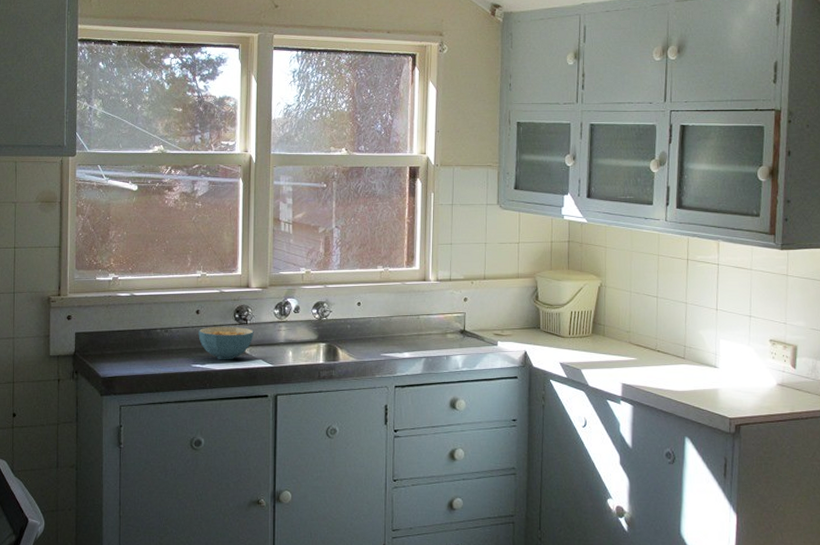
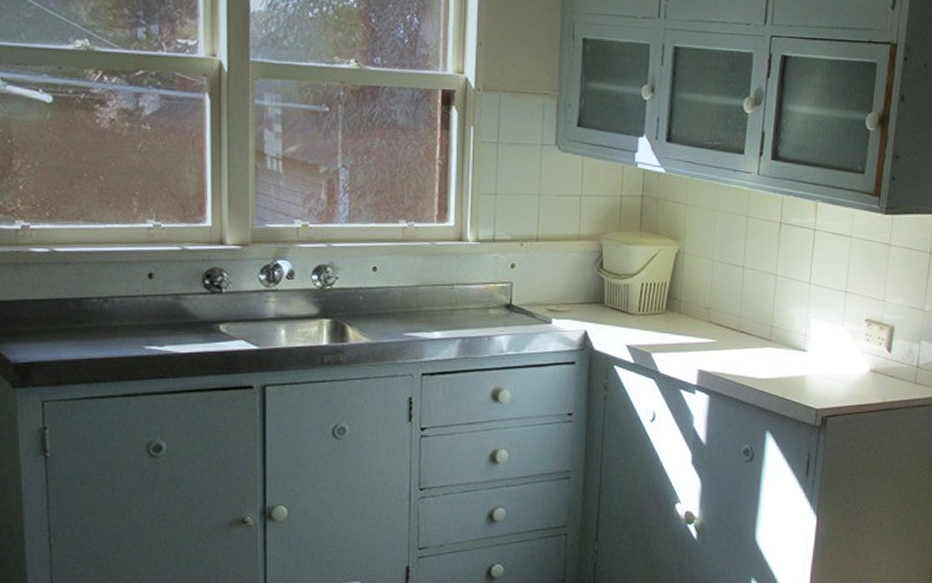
cereal bowl: present [198,326,254,360] -> none [152,295,231,341]

